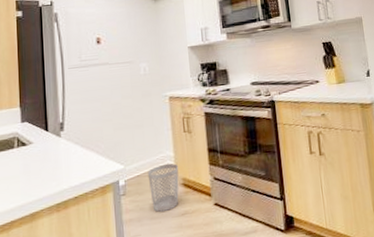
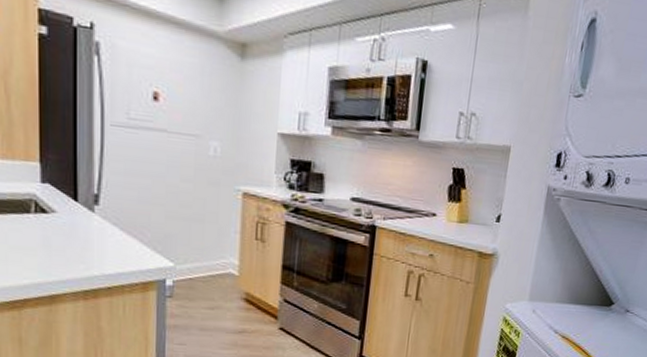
wastebasket: present [147,163,179,212] -> none [202,271,243,325]

